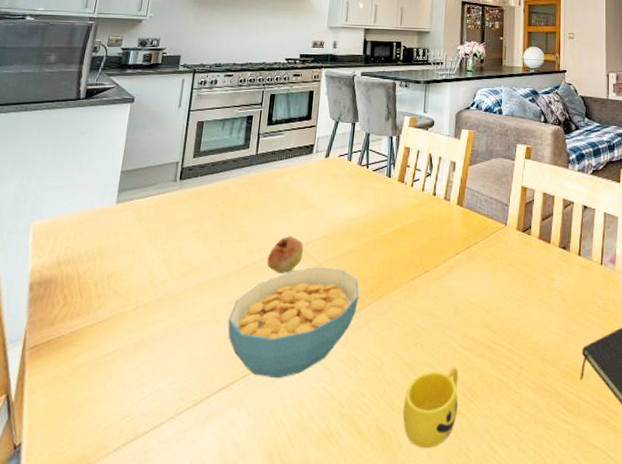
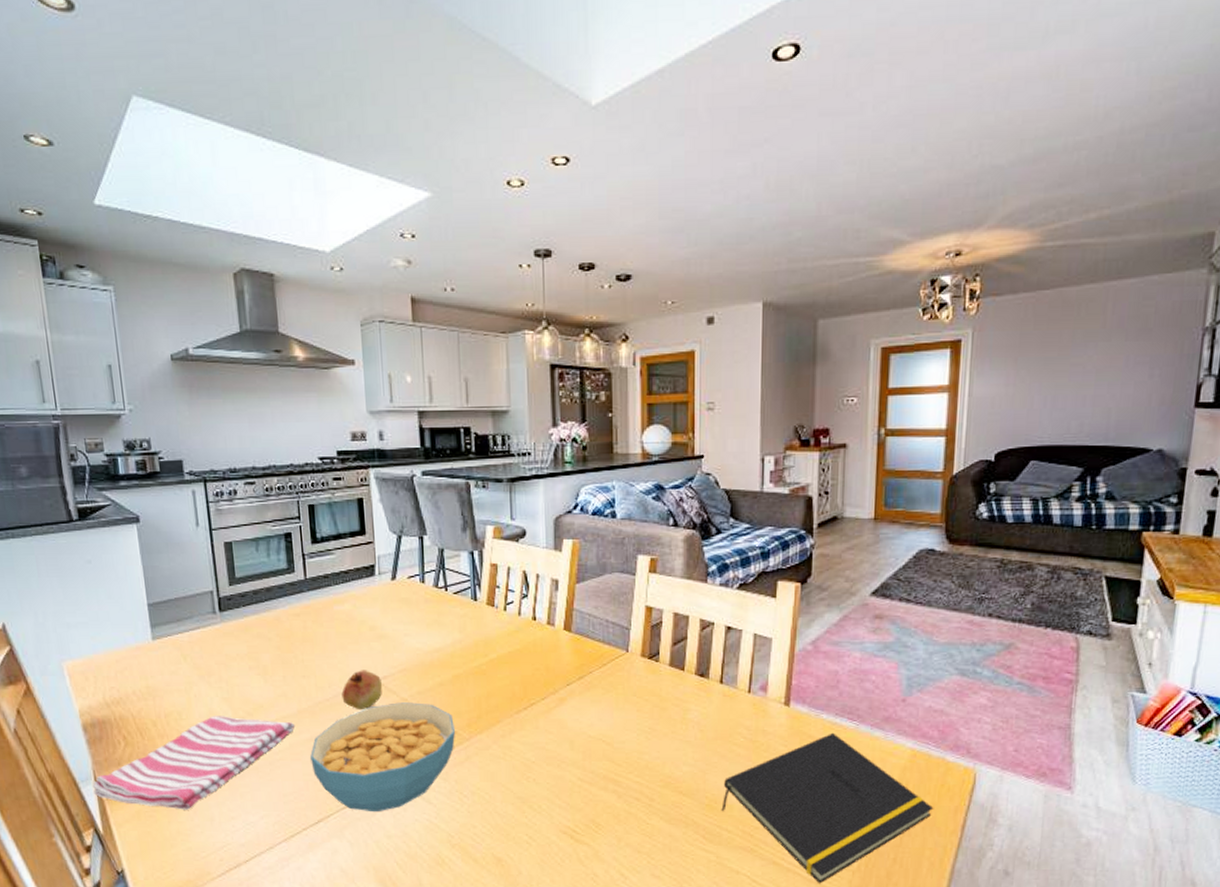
dish towel: none [19,277,221,375] -> present [92,716,294,810]
cup: present [402,367,459,448] -> none [519,800,580,874]

